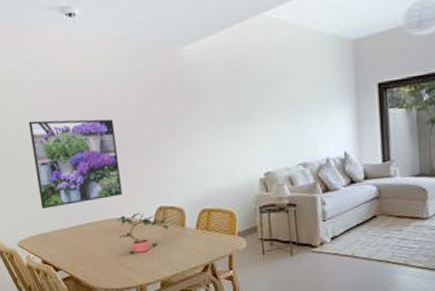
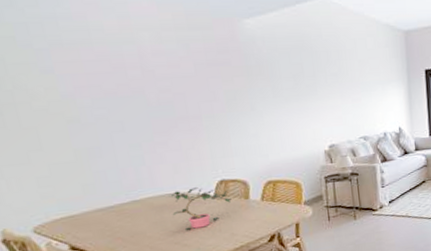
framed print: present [28,119,123,209] -> none [45,85,176,187]

